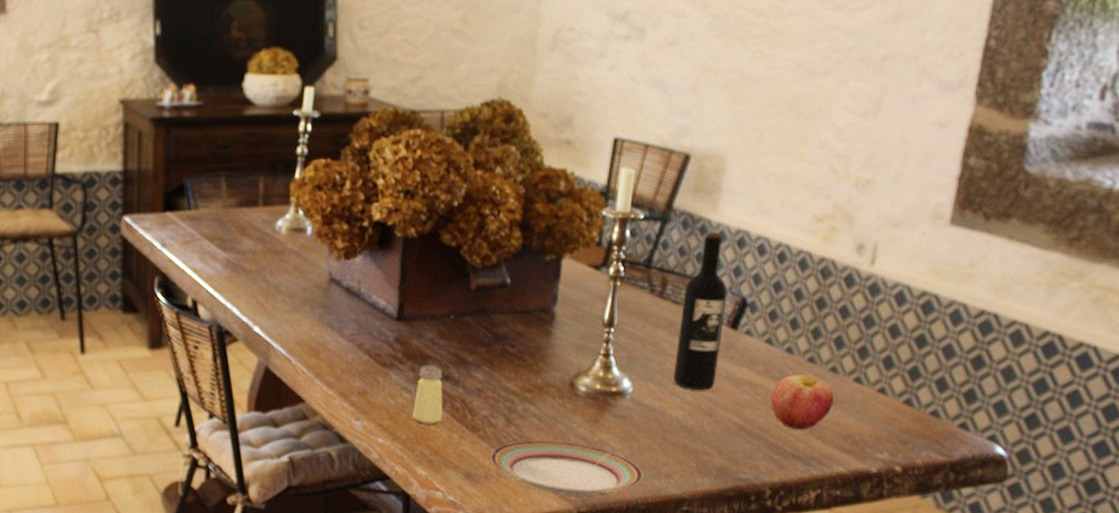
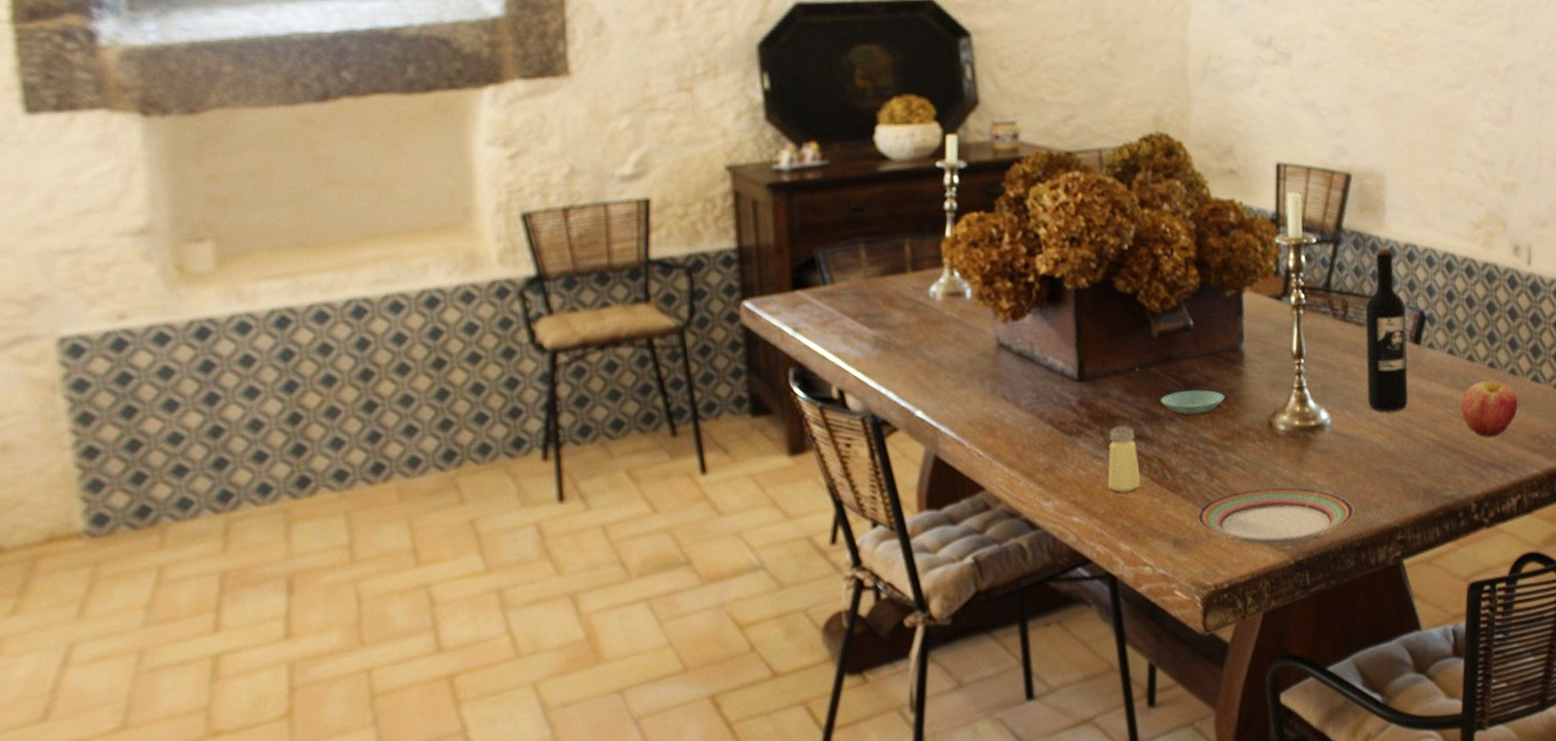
saucer: none [470,342,531,366] -> present [1160,390,1225,415]

